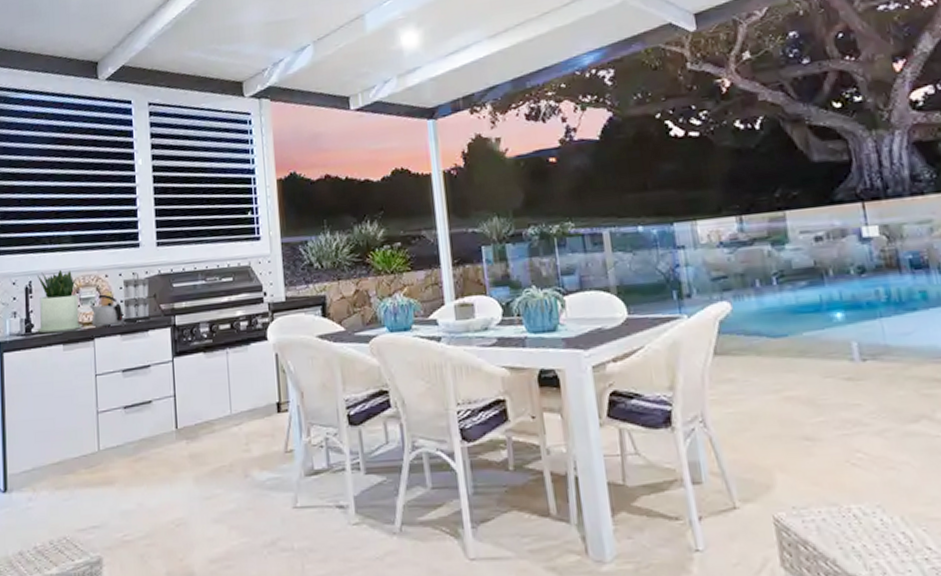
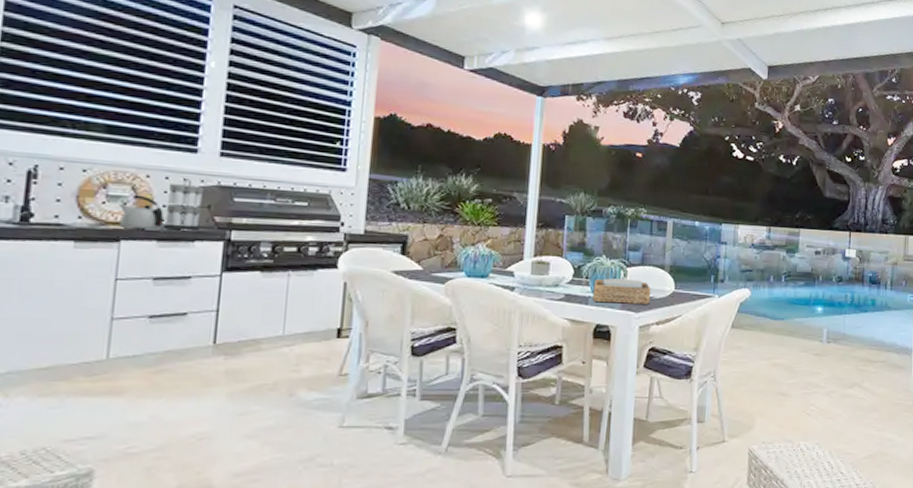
planter: present [37,270,83,334] -> none [38,158,107,229]
napkin holder: none [527,309,600,343] -> present [592,278,651,305]

